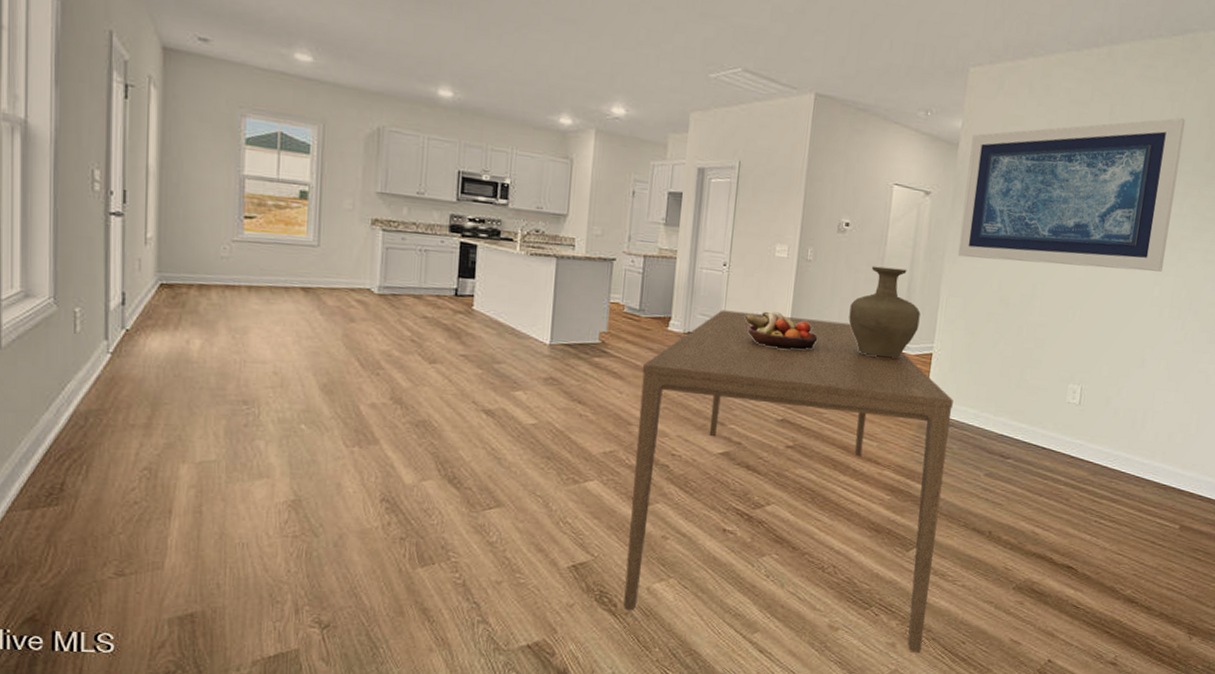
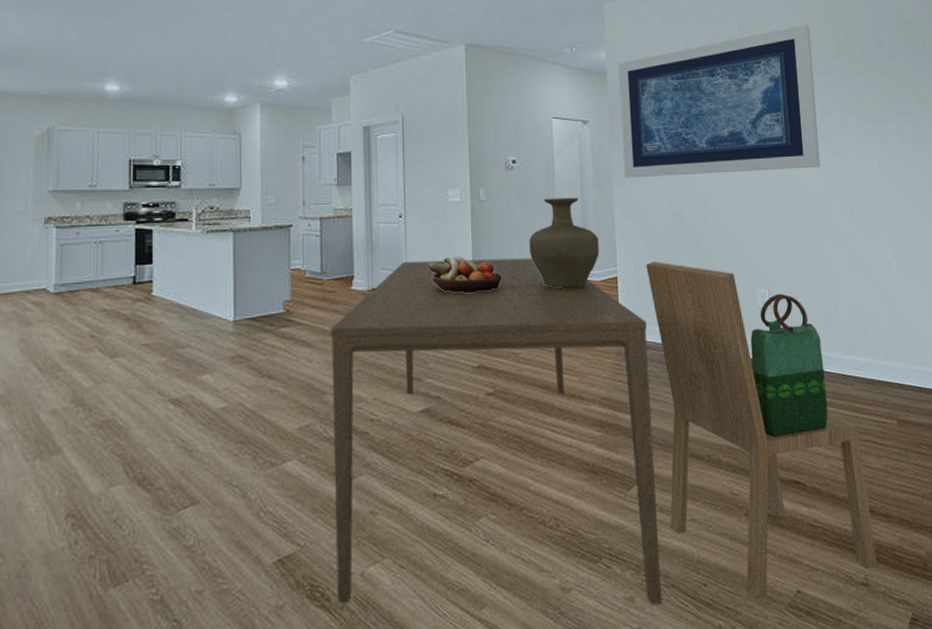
dining chair: none [940,343,1141,661] -> present [646,262,877,598]
tote bag: none [1048,391,1123,525] -> present [750,293,828,437]

